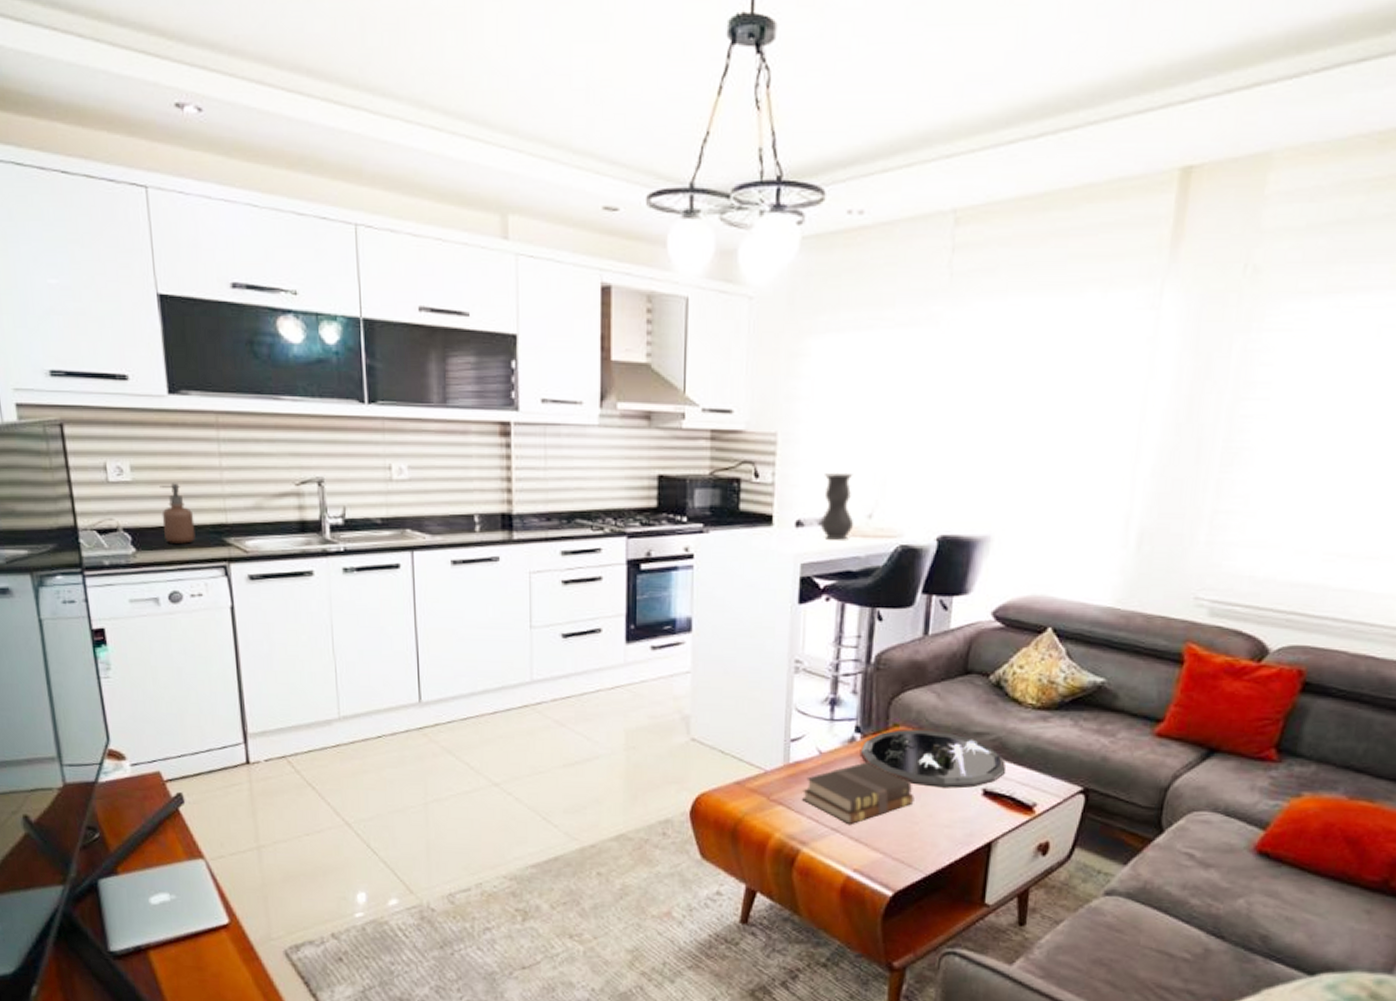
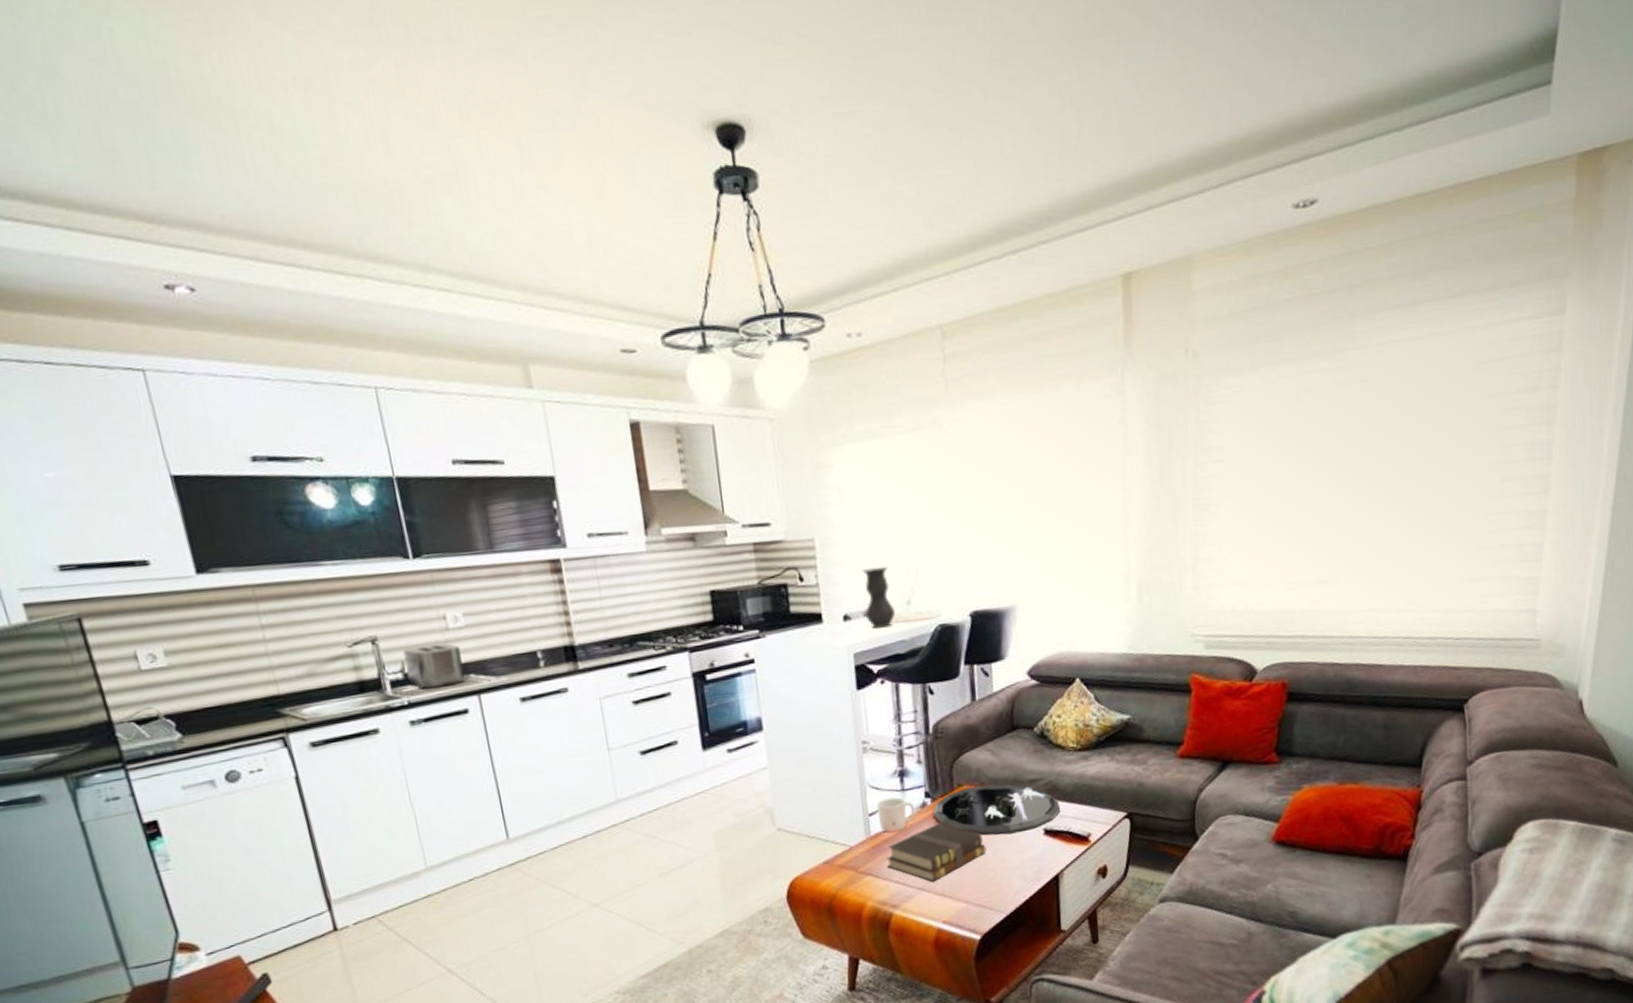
soap dispenser: present [159,483,196,544] -> none [199,662,247,723]
toaster: none [346,493,401,539] -> present [403,643,466,690]
mug: none [799,726,843,764] -> present [876,797,916,833]

